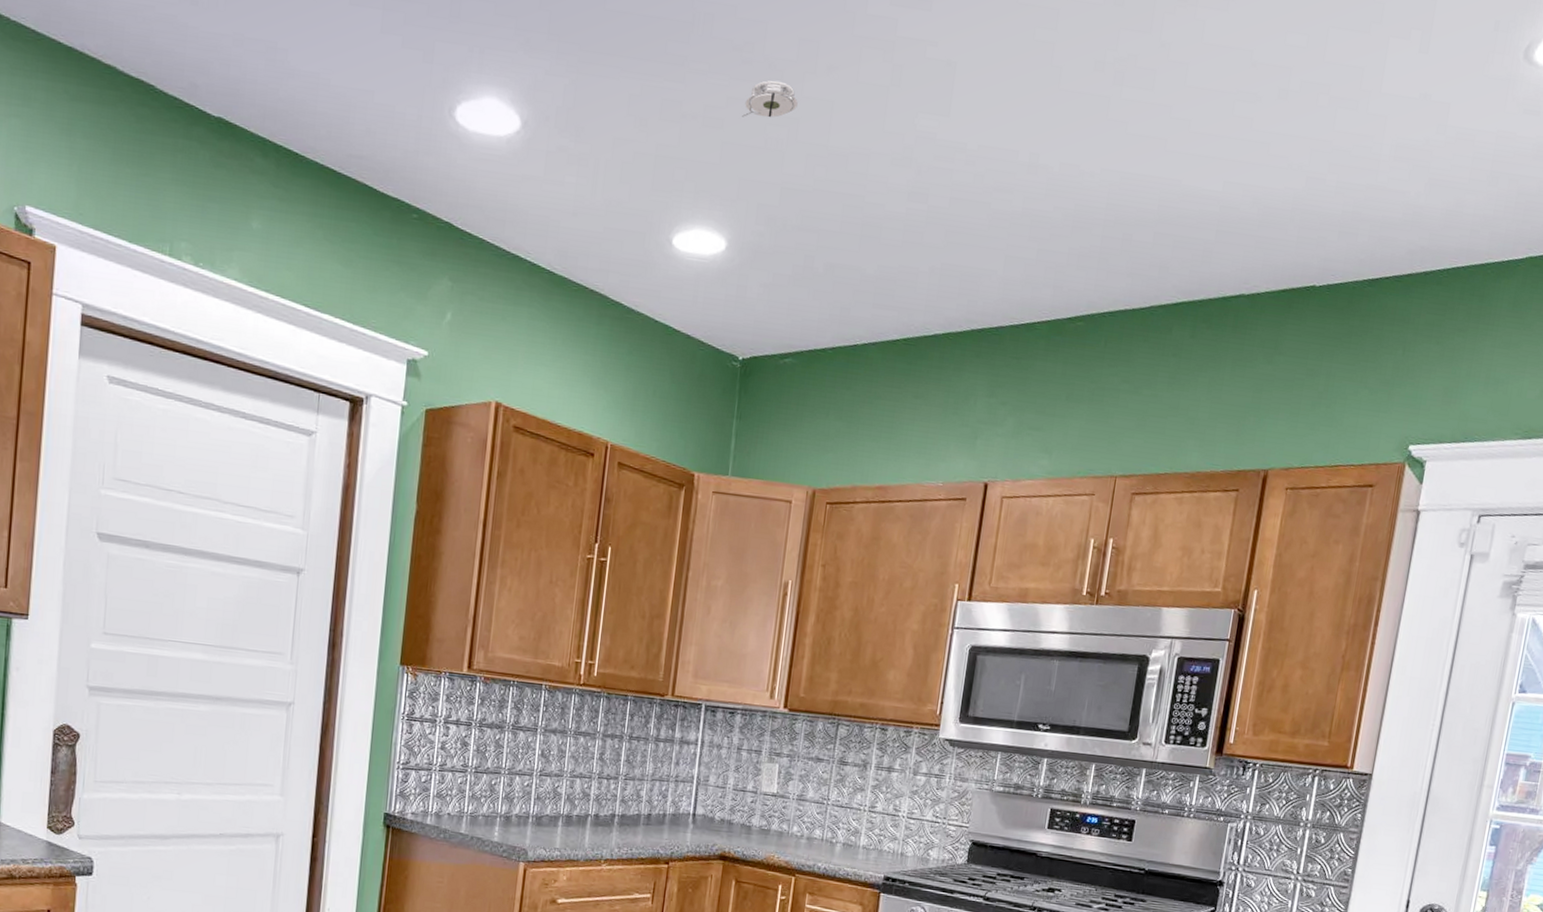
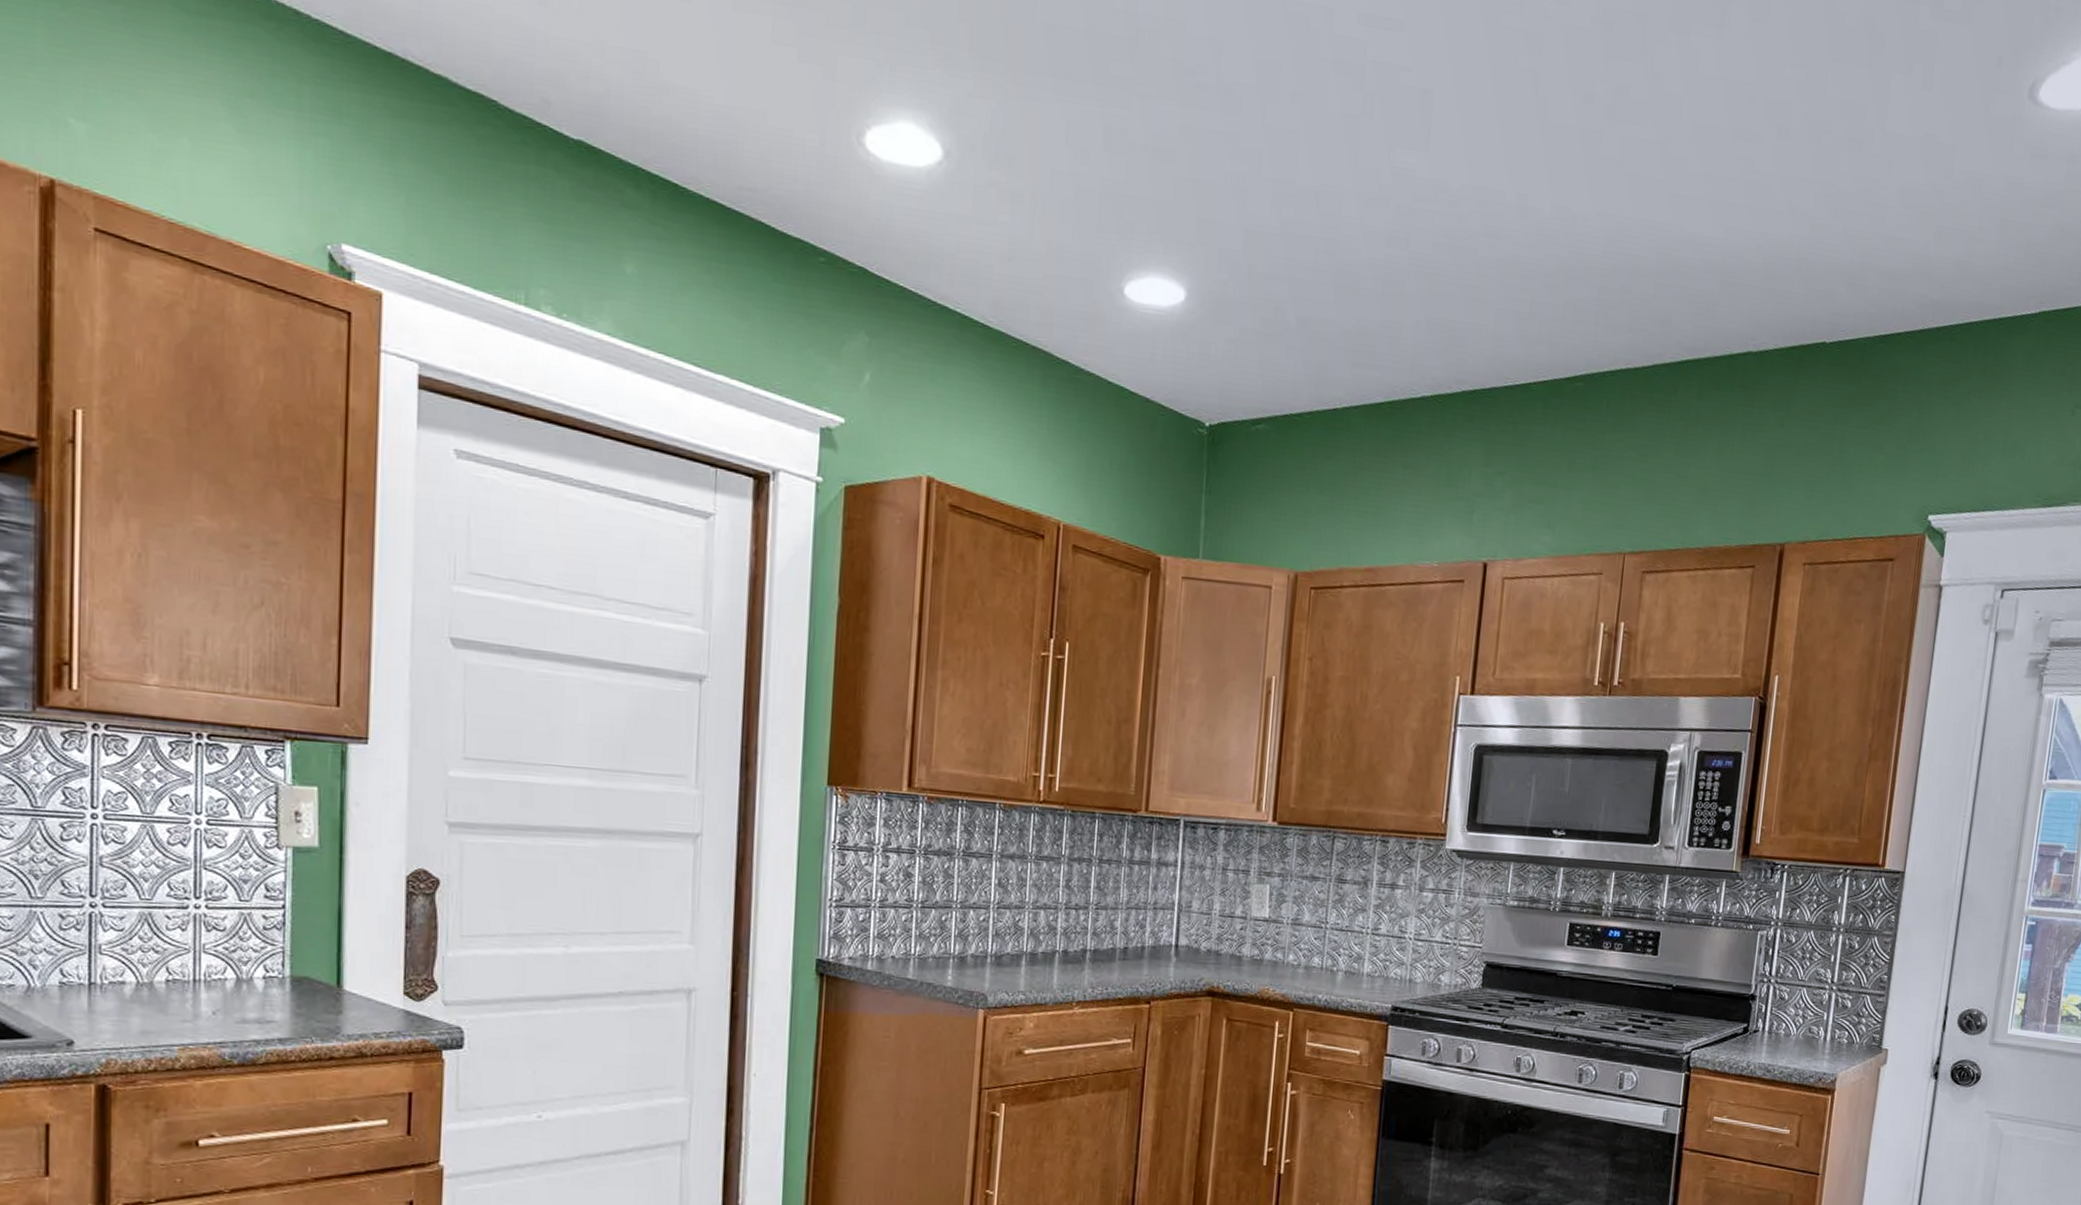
smoke detector: present [742,80,798,118] -> none [1197,107,1260,151]

